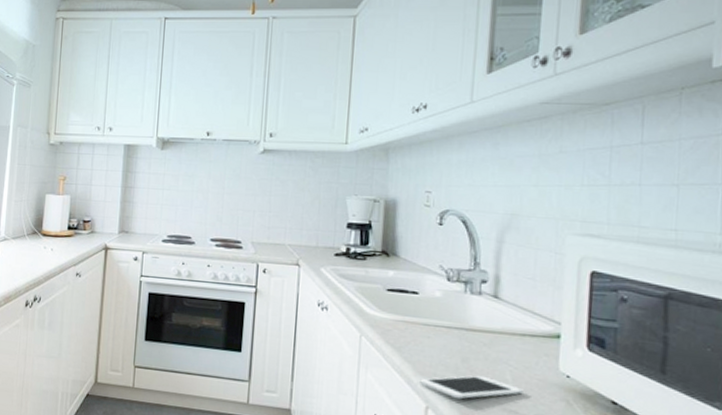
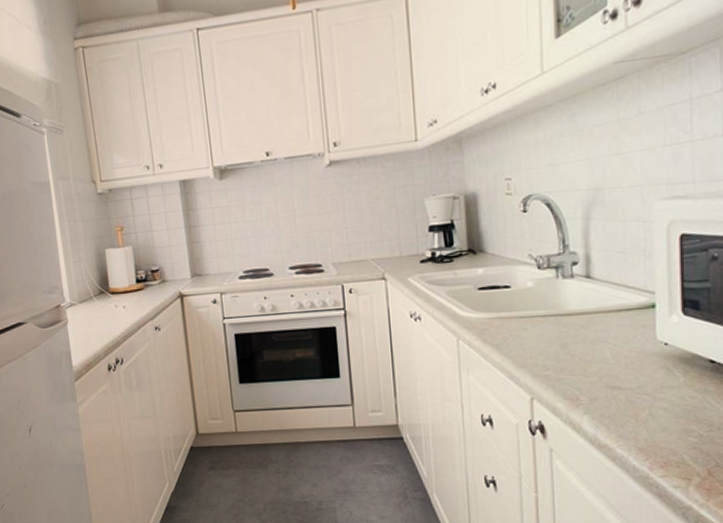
cell phone: present [420,375,523,399] -> none [522,358,624,385]

